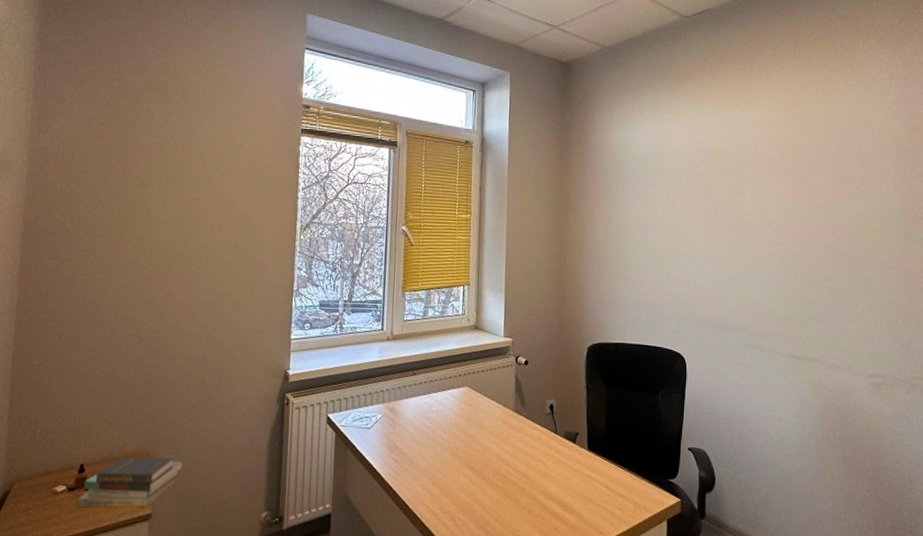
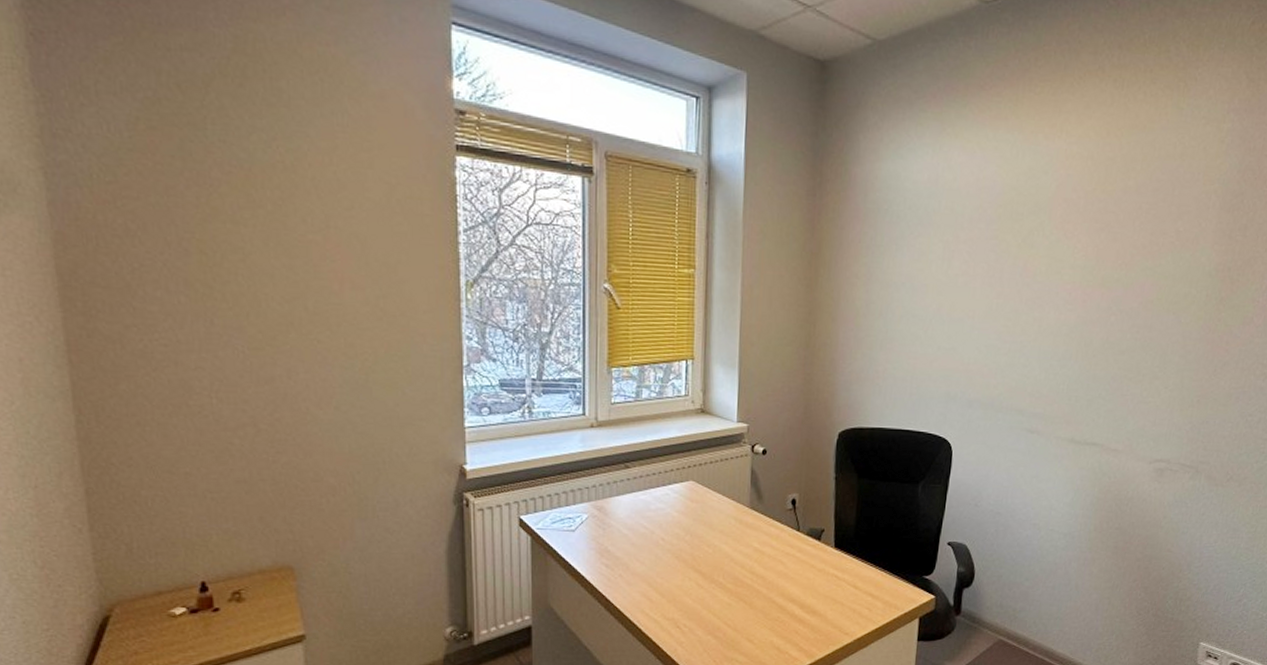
books: present [76,456,183,508] -> none [203,571,338,631]

